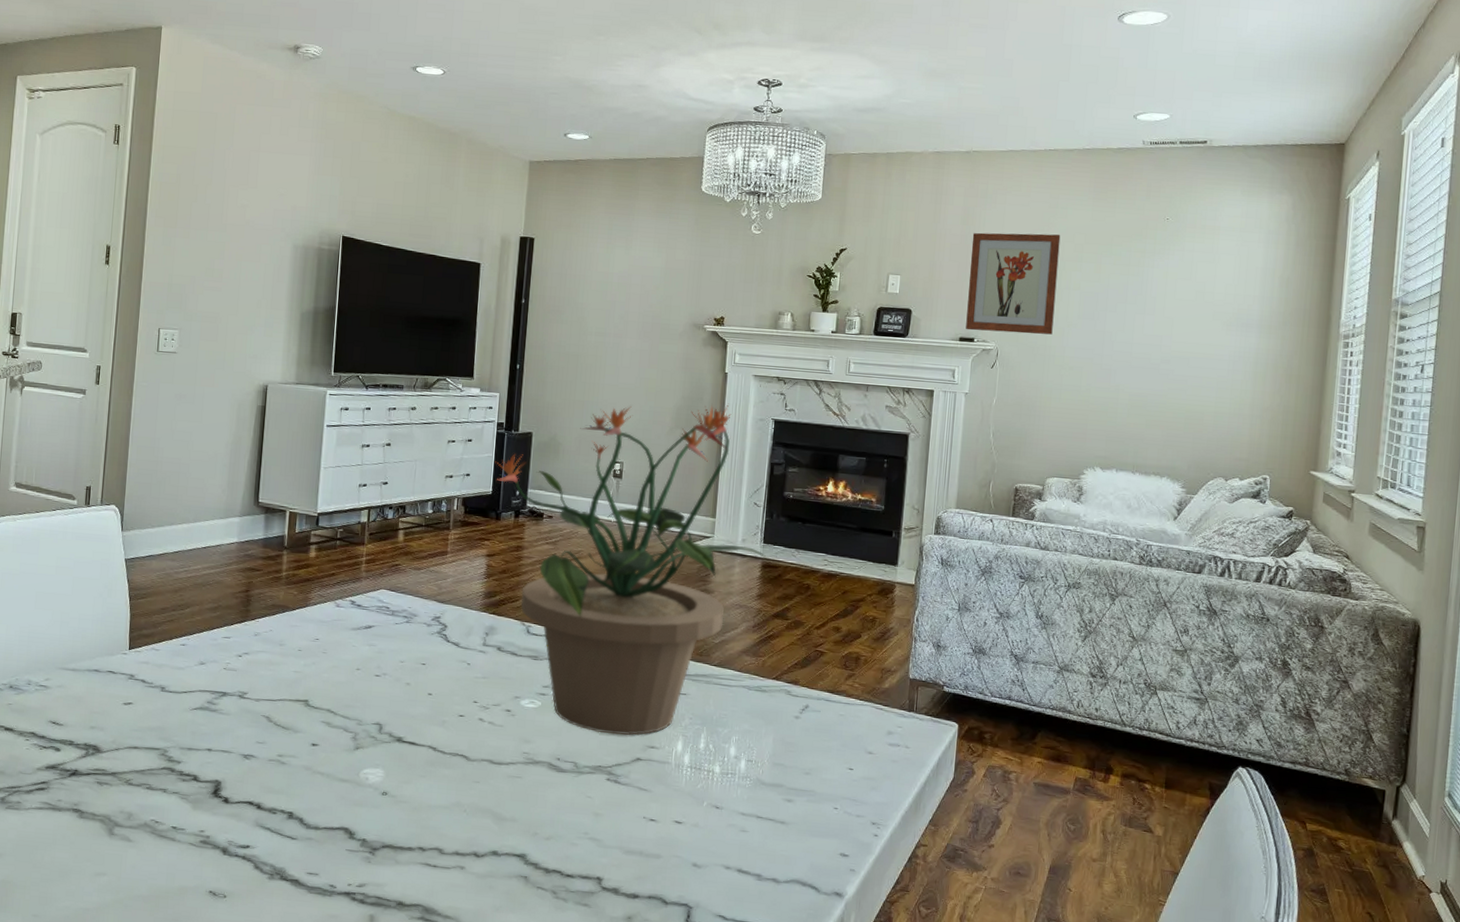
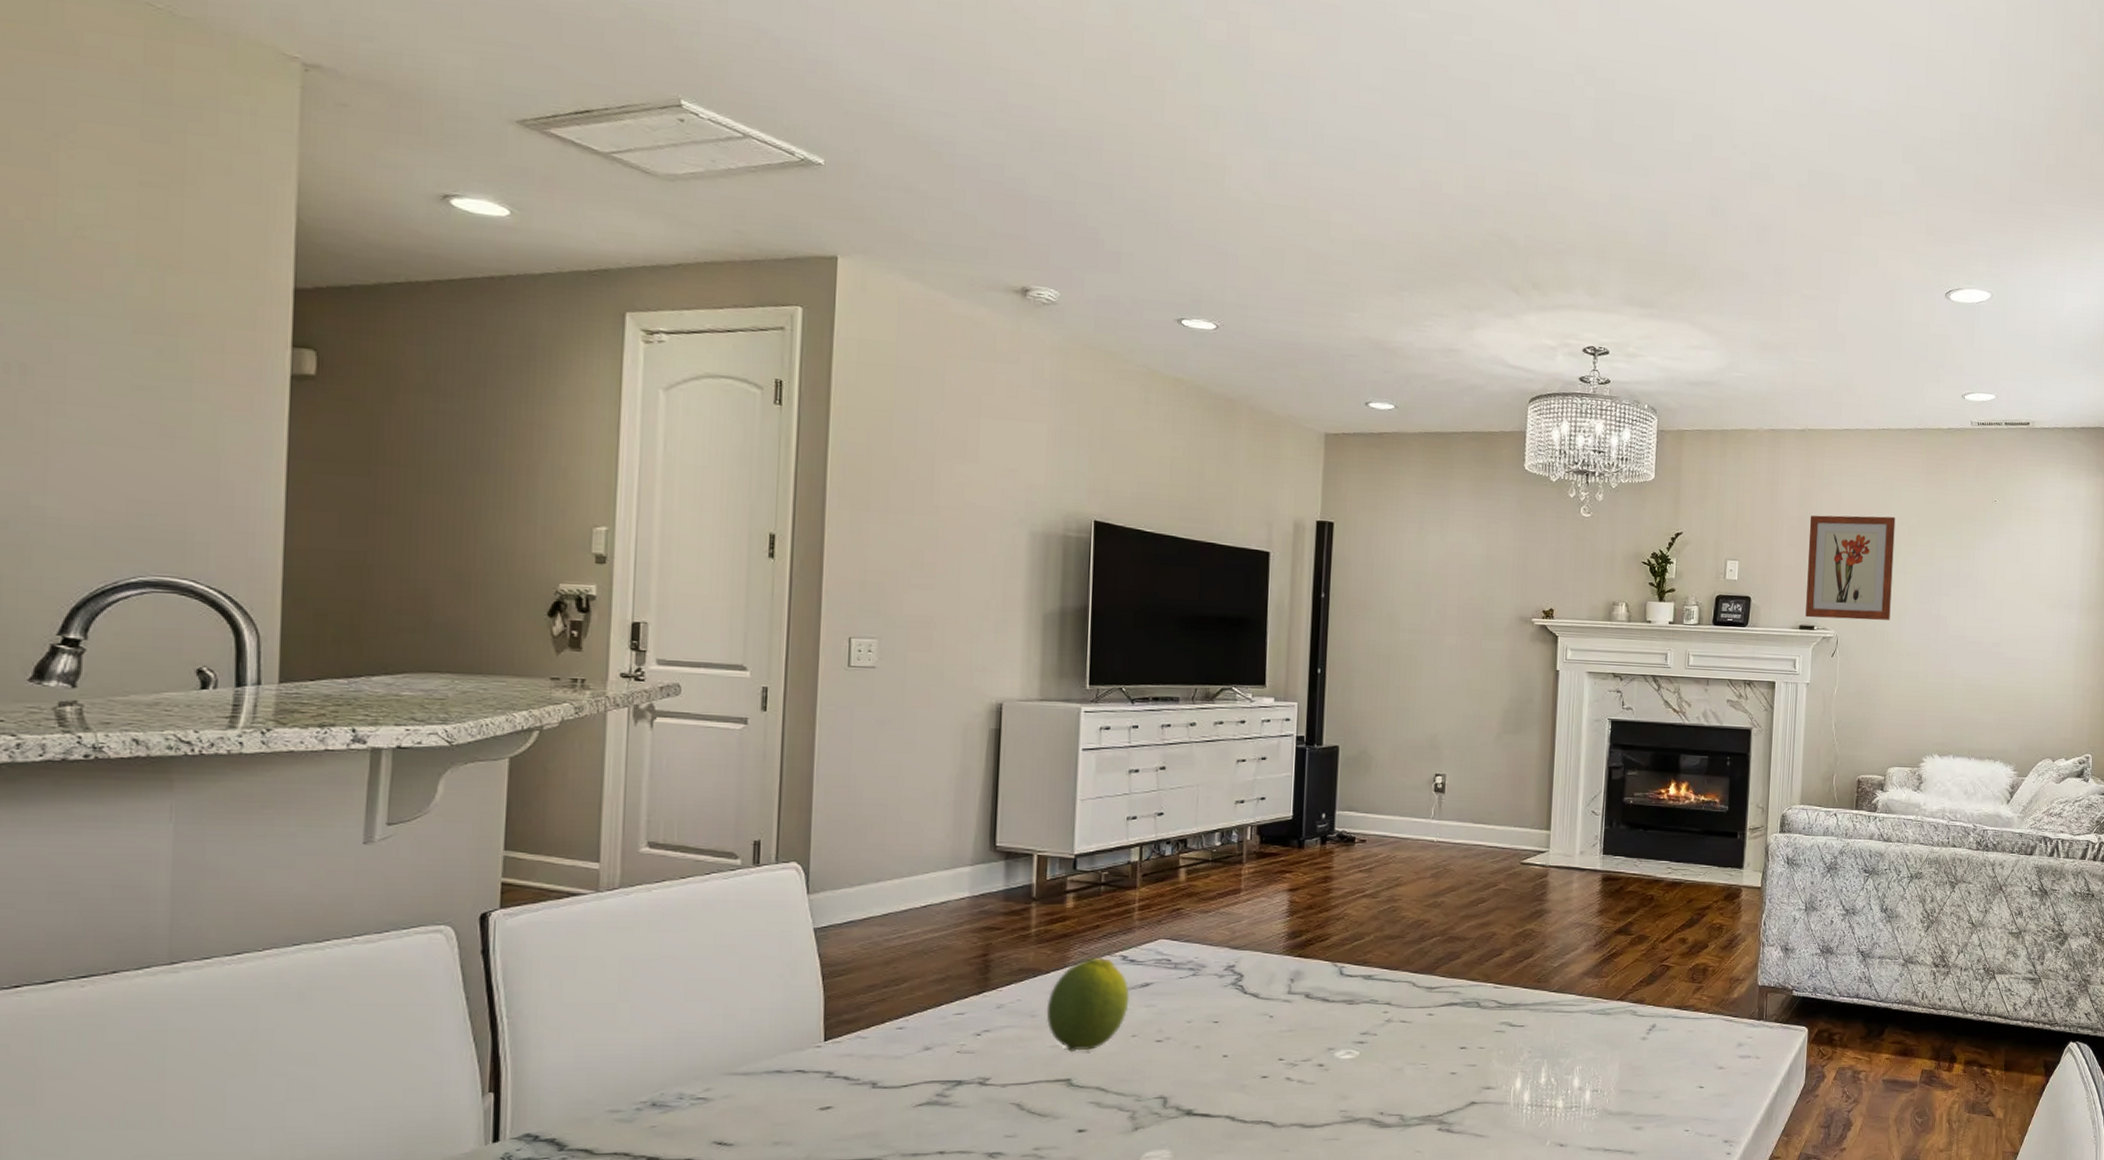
fruit: none [291,600,356,678] -> present [1046,957,1130,1053]
potted plant: present [494,403,767,735] -> none [1294,704,1607,1079]

